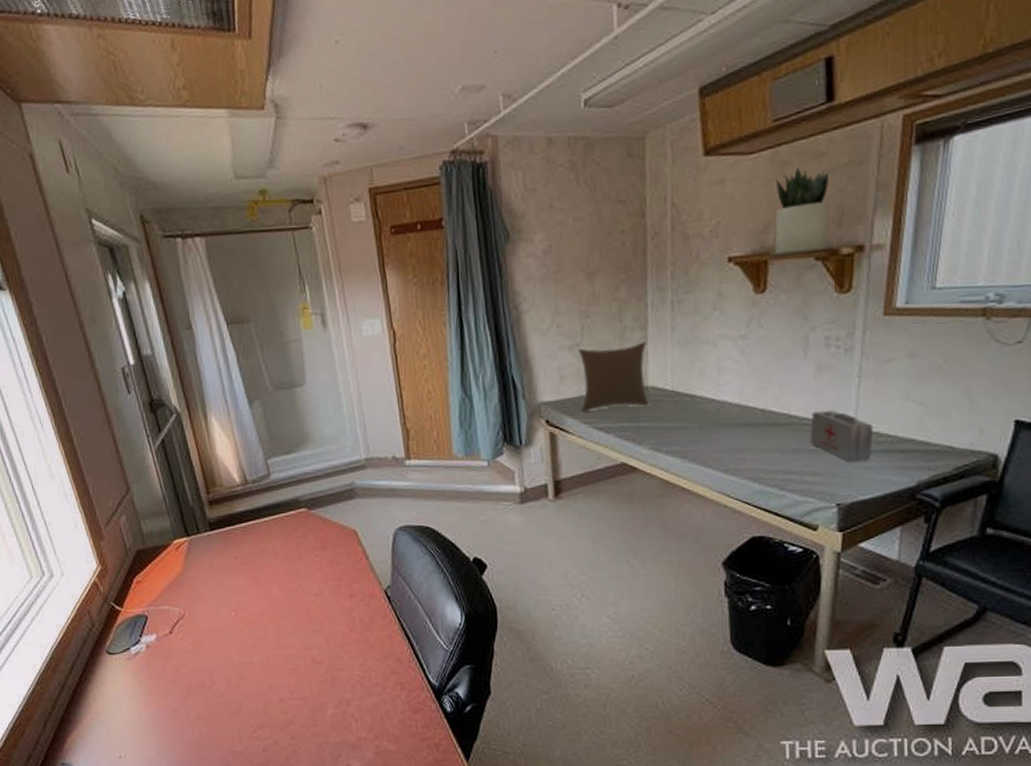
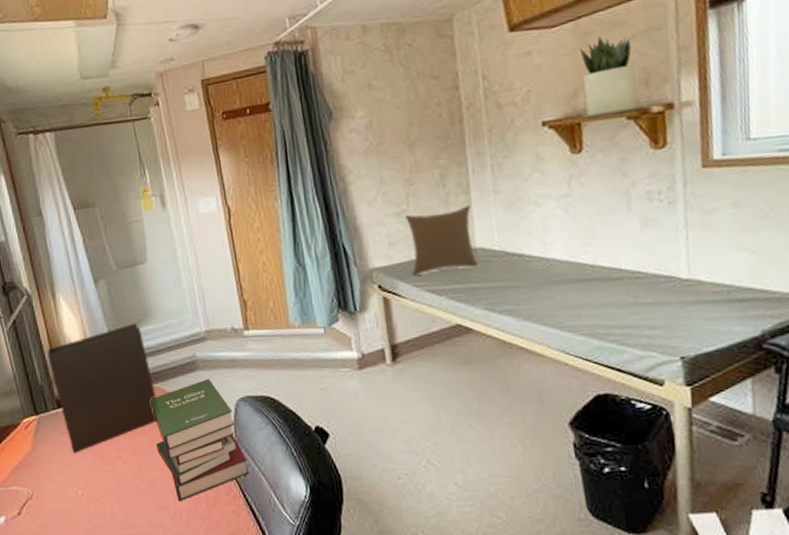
binder: none [199,447,313,576] -> present [47,323,157,453]
books: none [306,506,406,626] -> present [149,378,250,502]
first-aid kit: present [810,410,874,463] -> none [643,262,710,314]

